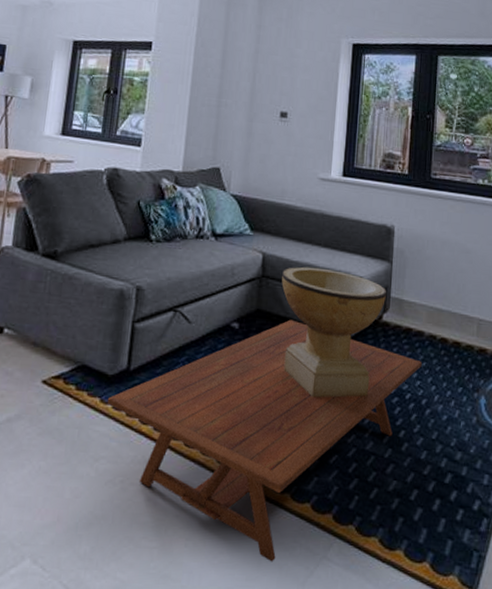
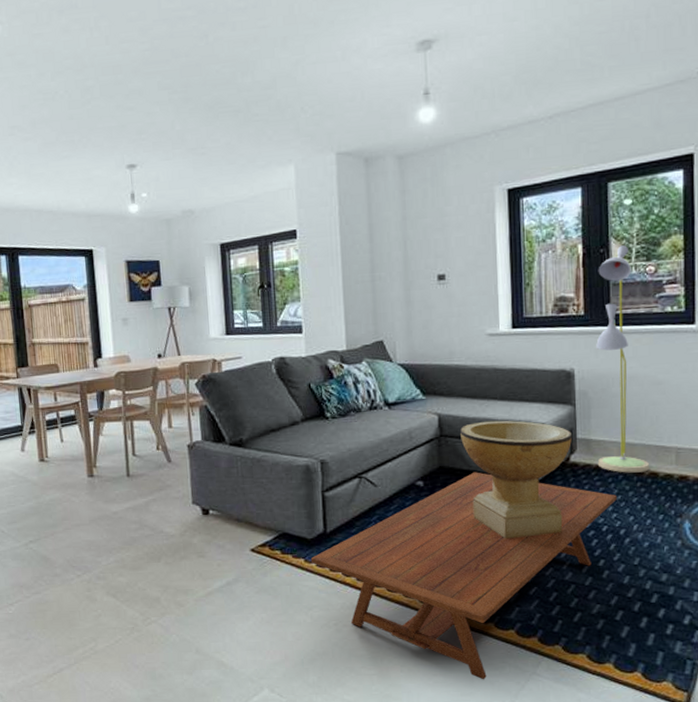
floor lamp: none [407,115,454,341] -> present [596,245,650,473]

